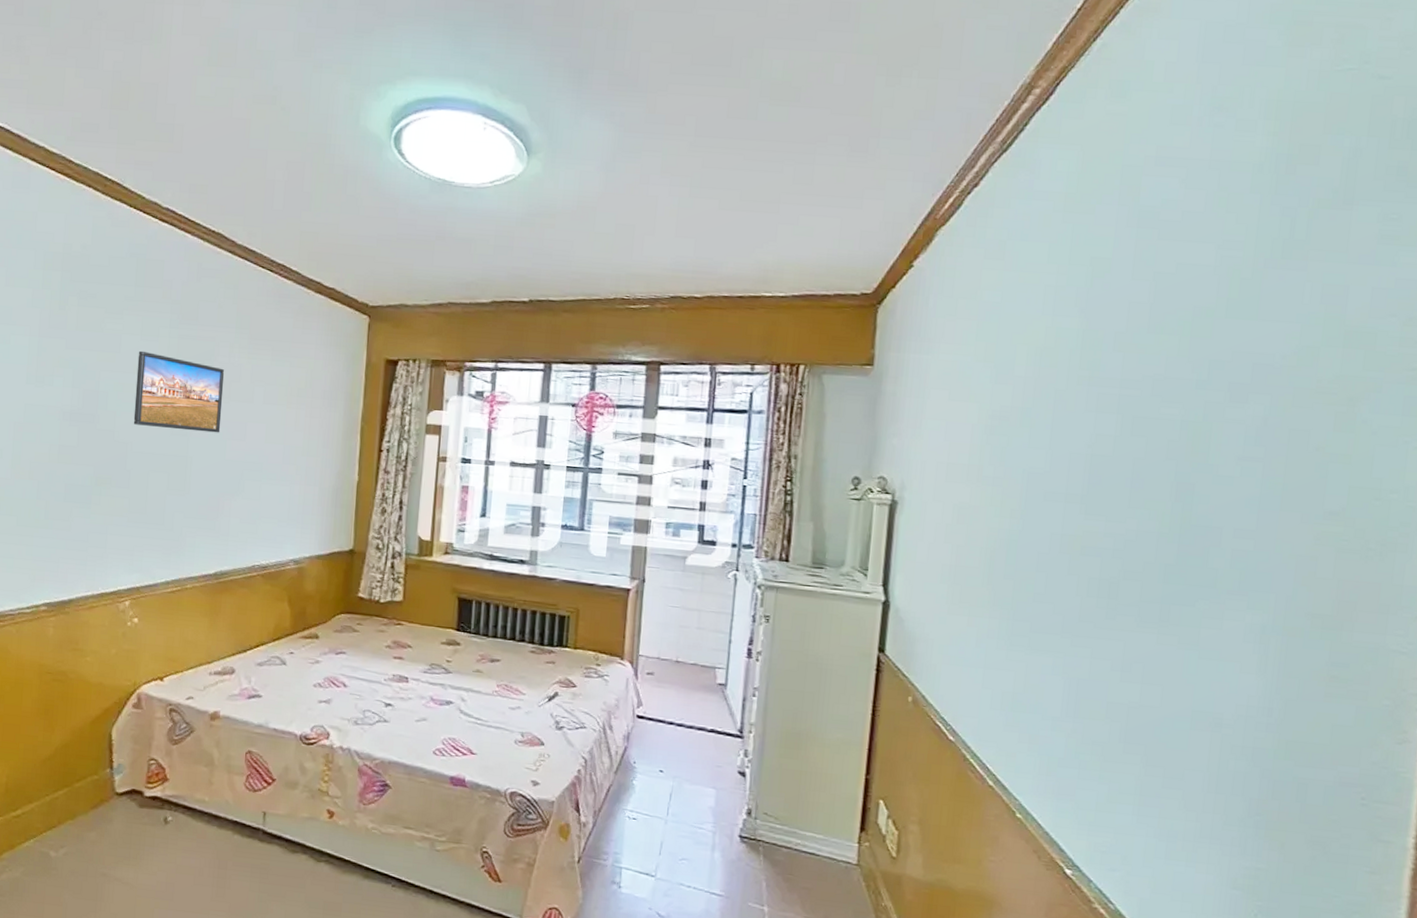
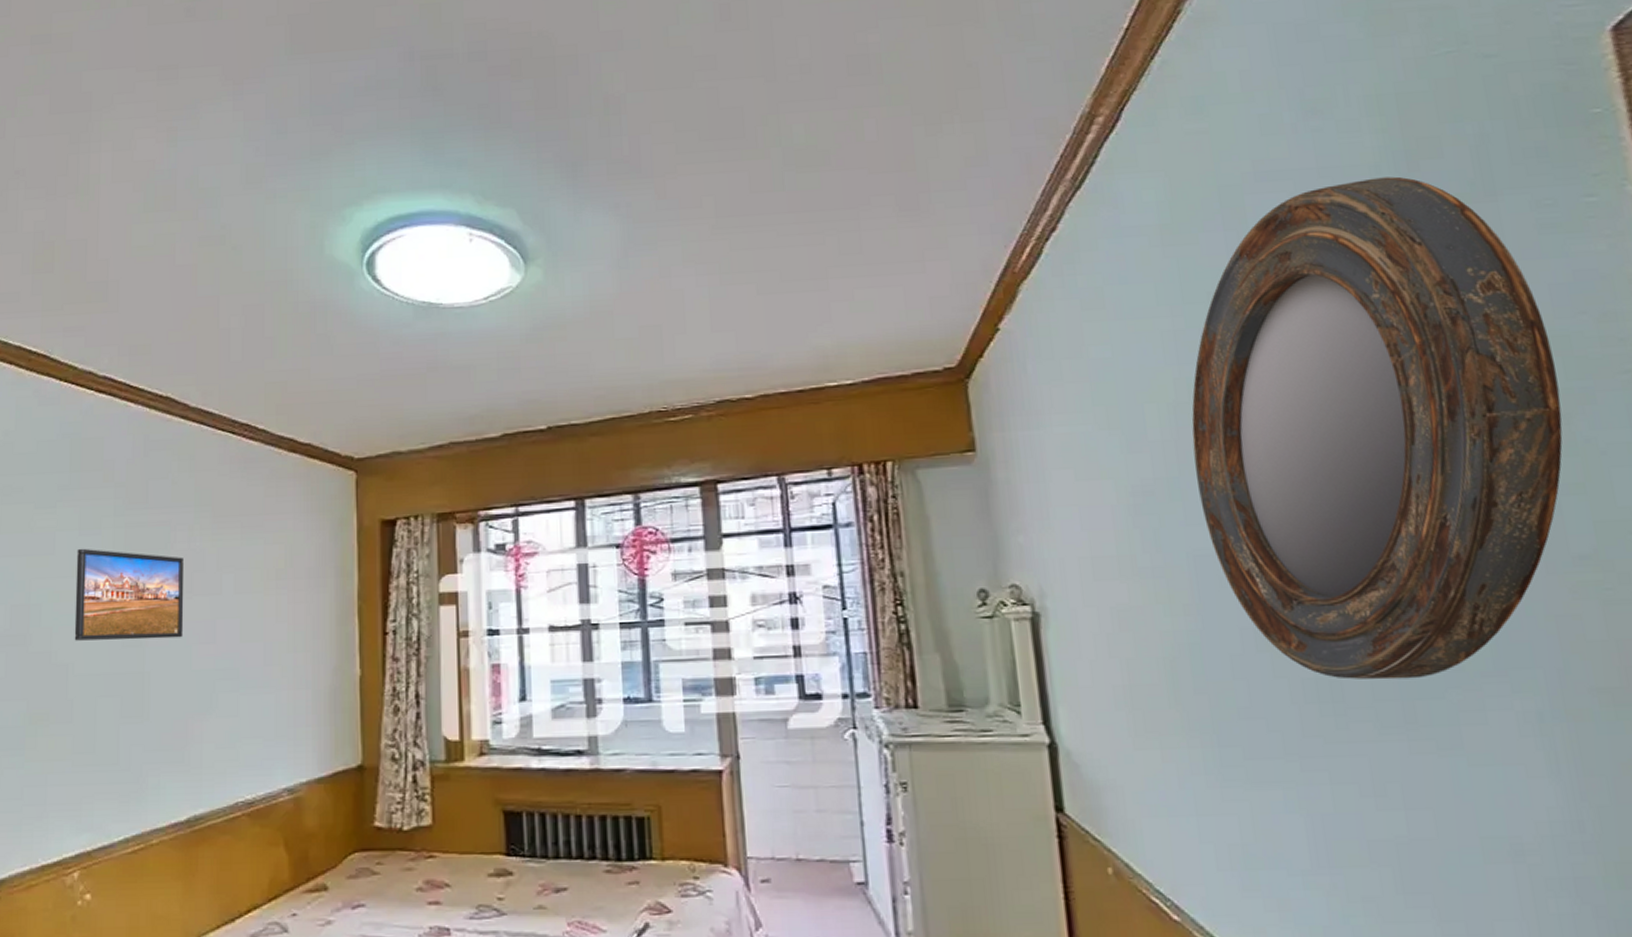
home mirror: none [1043,175,1360,589] -> present [1192,176,1563,680]

